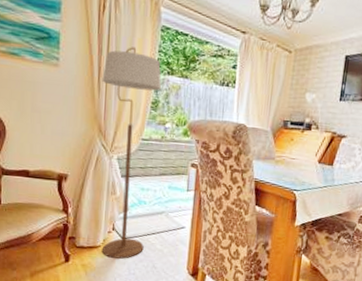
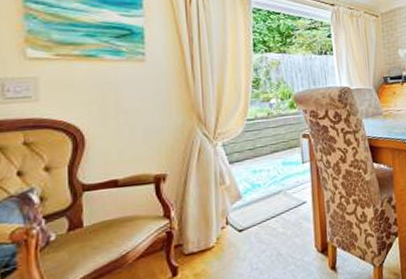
floor lamp: present [101,47,162,259] -> none [196,31,265,257]

